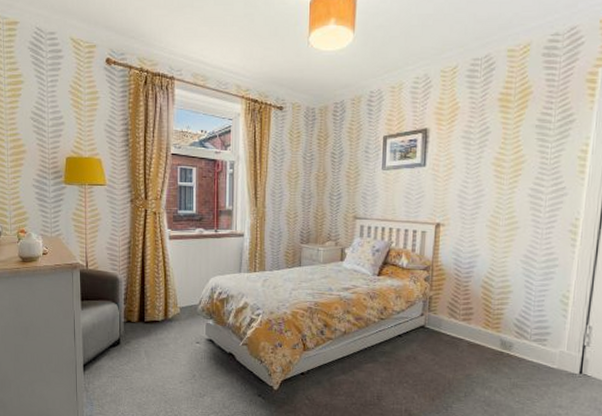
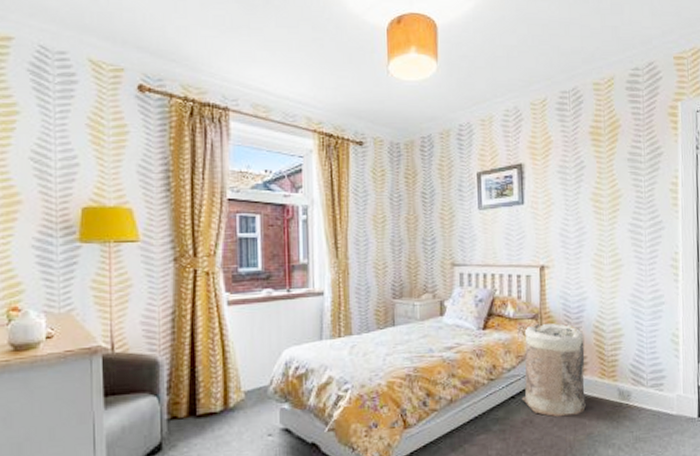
bag: none [407,274,472,358] -> present [521,322,586,417]

